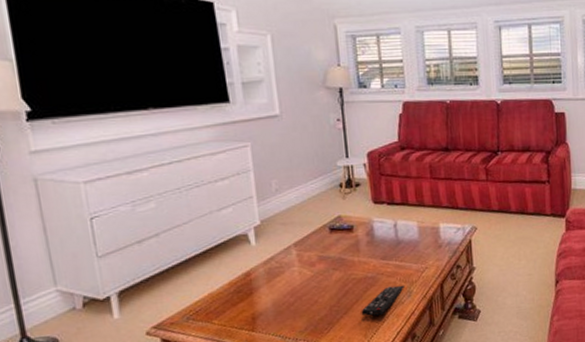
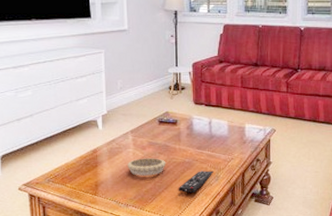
decorative bowl: none [292,275,344,301] -> present [127,158,166,176]

